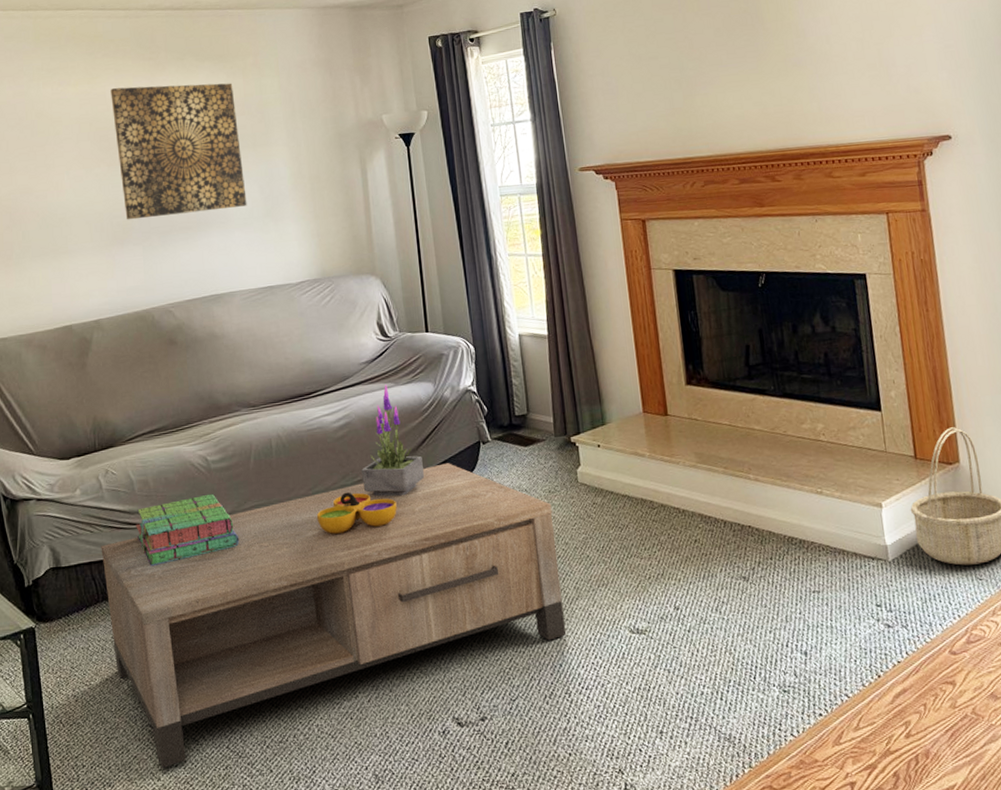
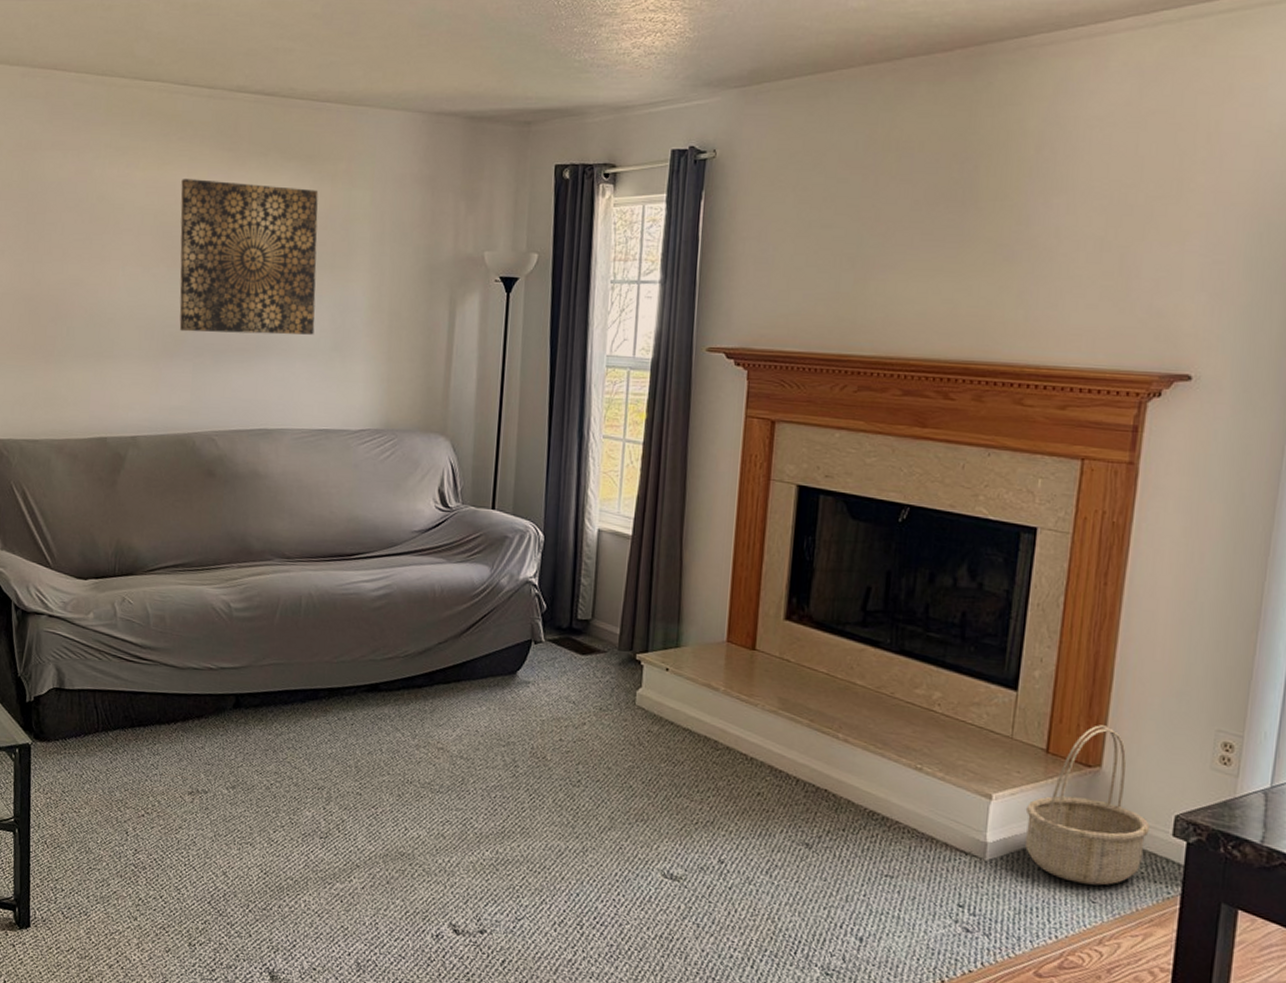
coffee table: present [101,463,567,768] -> none [107,656,600,910]
stack of books: present [136,493,240,567] -> none [145,642,252,707]
decorative bowl: present [316,492,397,534] -> none [337,667,427,711]
potted plant: present [361,384,424,497] -> none [393,559,464,684]

